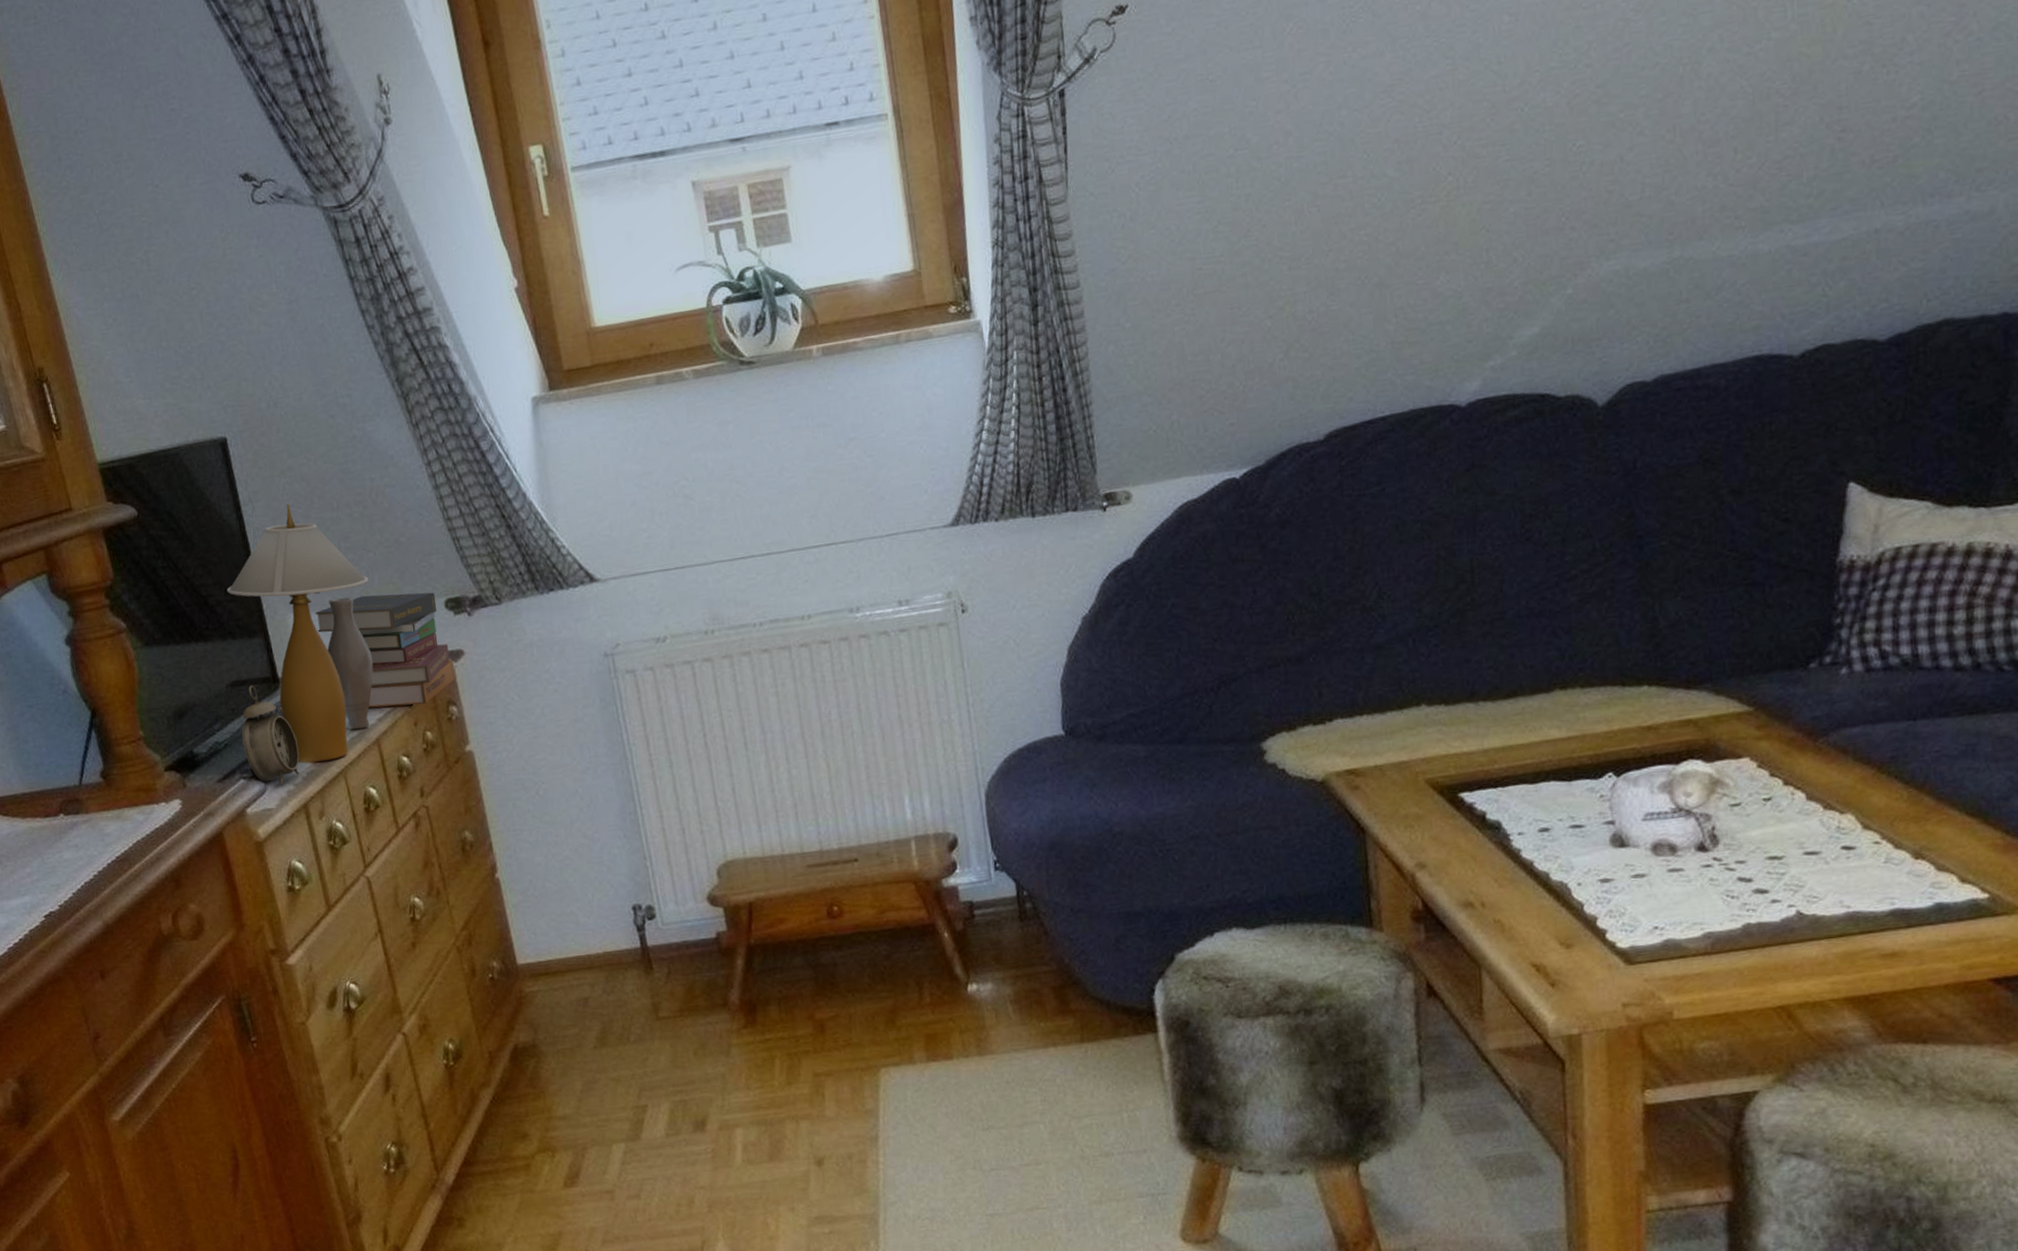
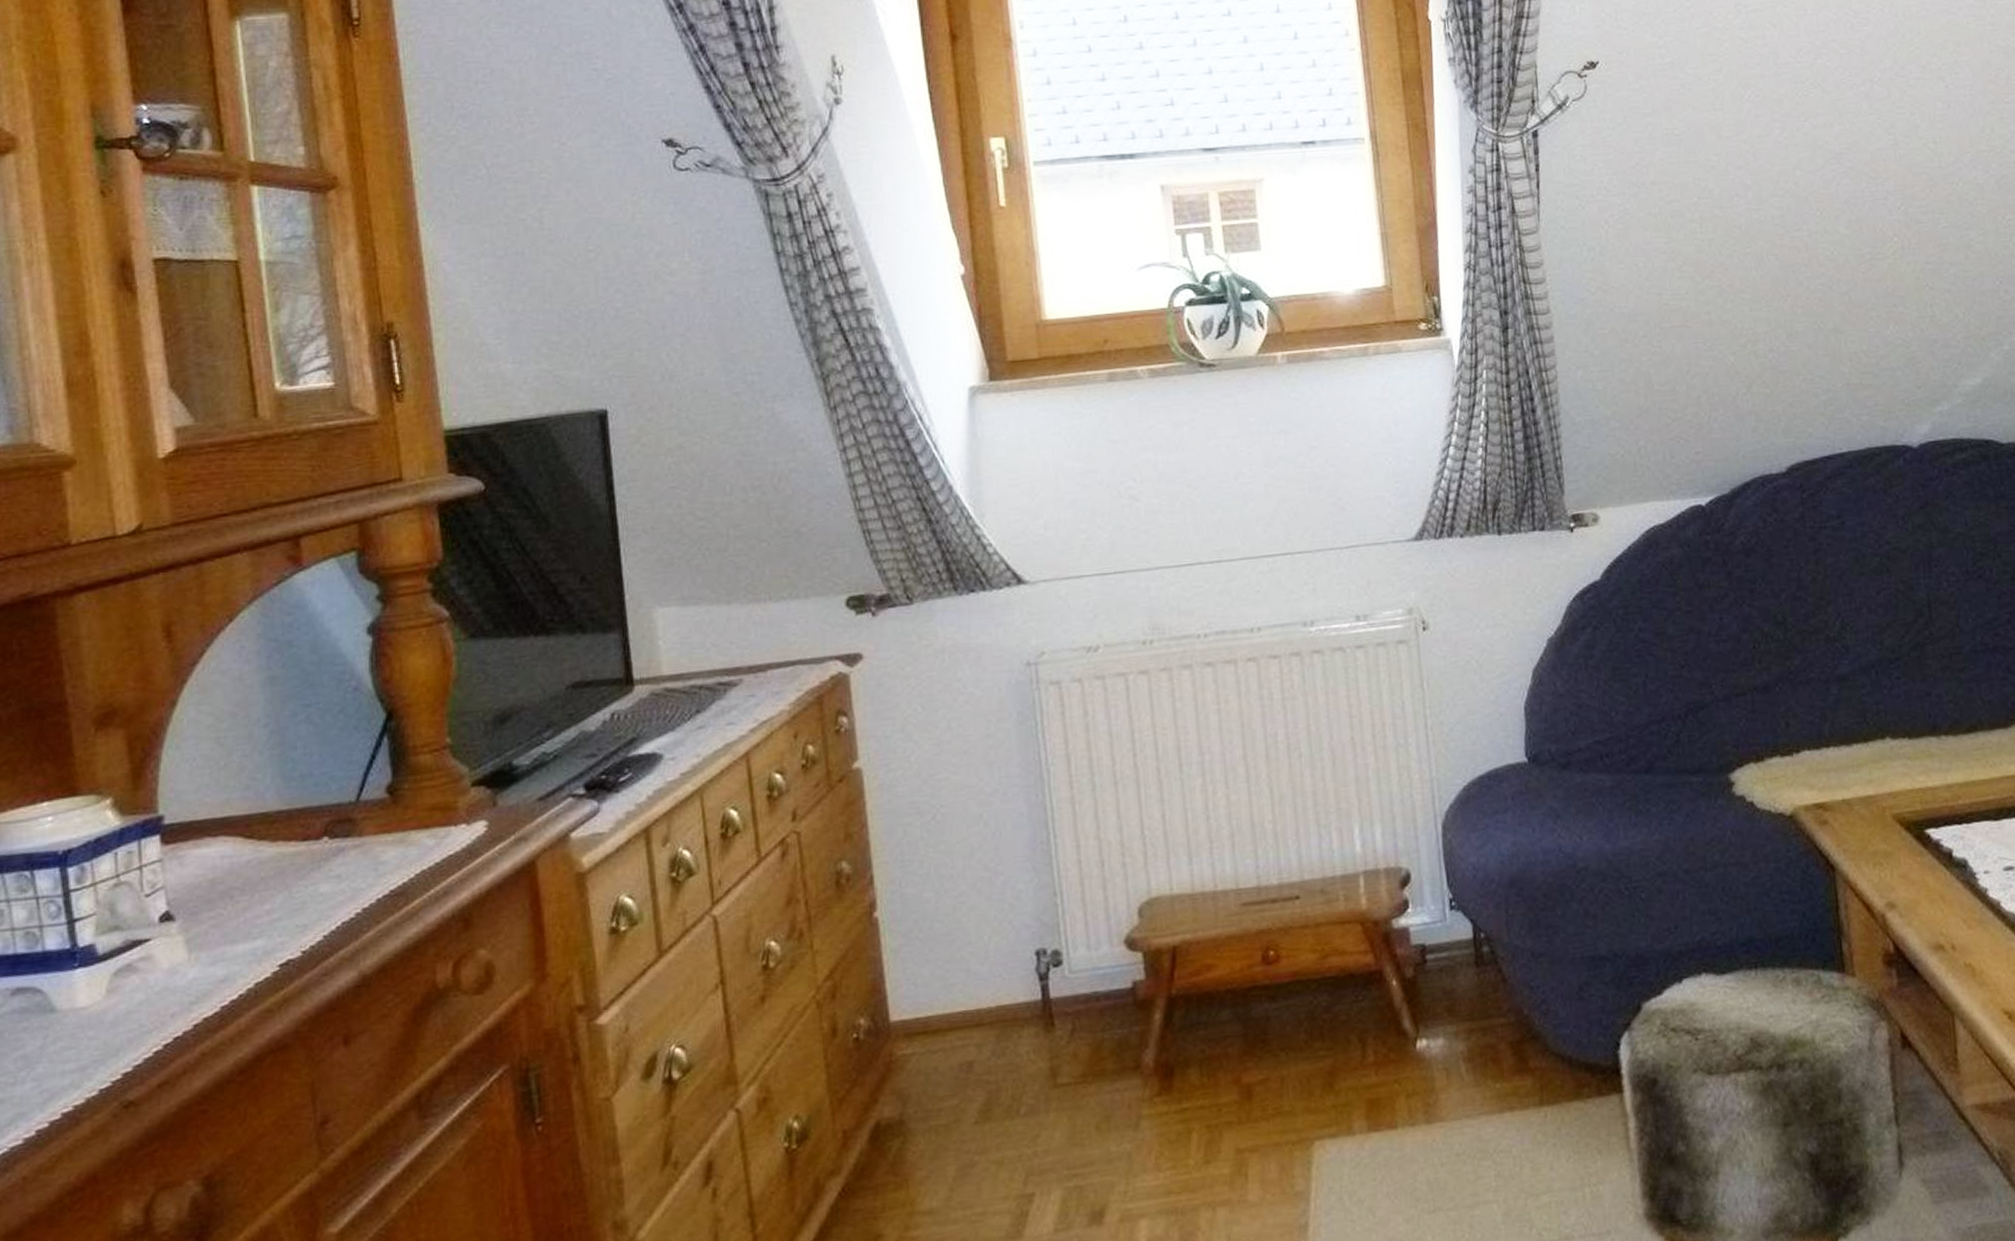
table lamp: present [226,503,369,763] -> none [583,484,758,779]
alarm clock: present [241,685,300,787] -> none [577,687,648,807]
books: present [315,592,455,708] -> none [688,588,849,717]
vase: present [327,597,374,730] -> none [698,590,753,742]

